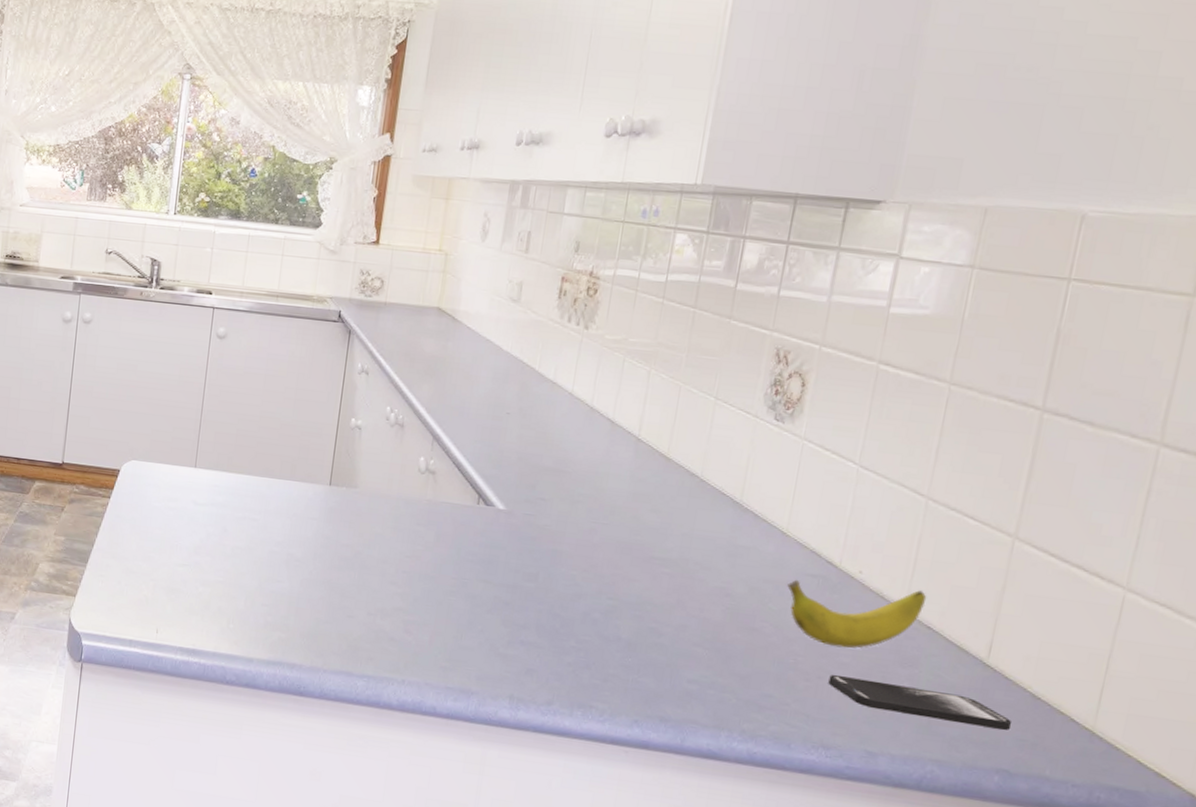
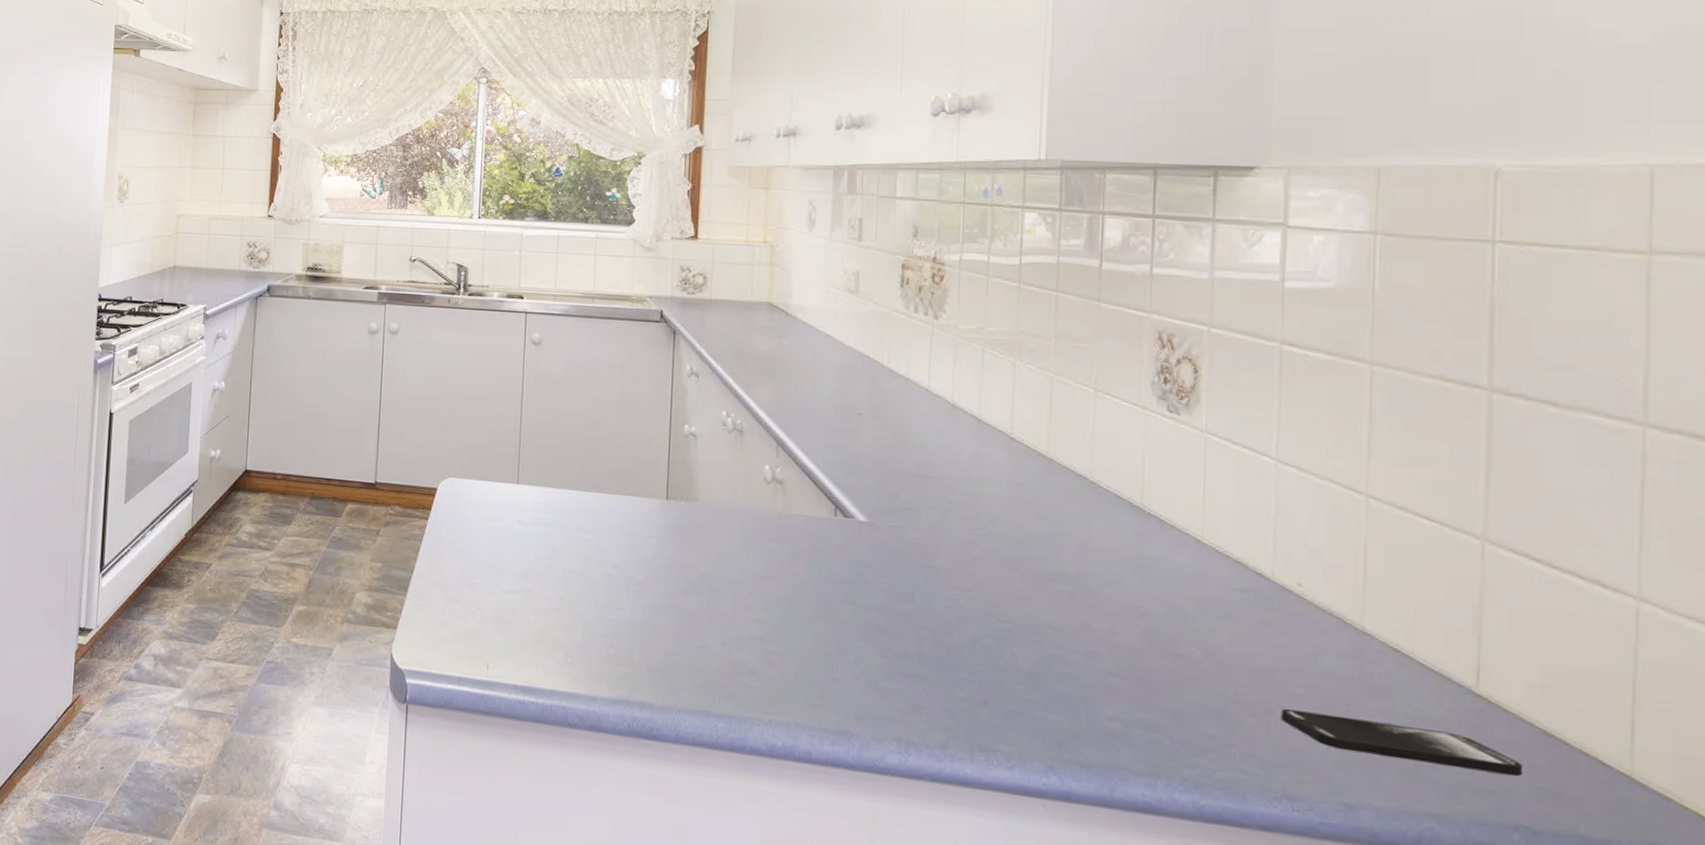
banana: present [787,579,927,649] -> none [1212,594,1387,677]

